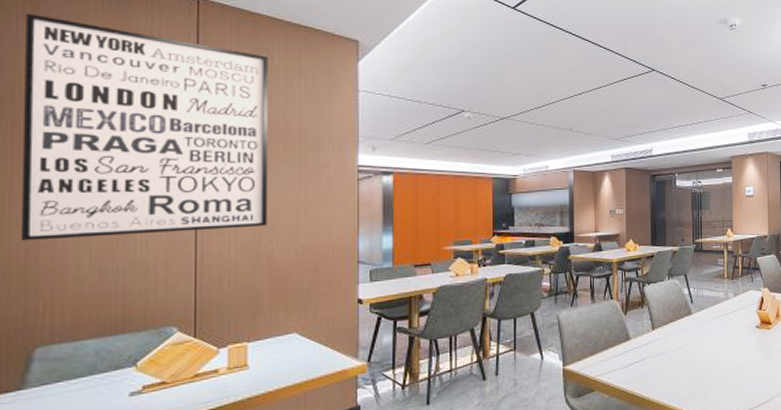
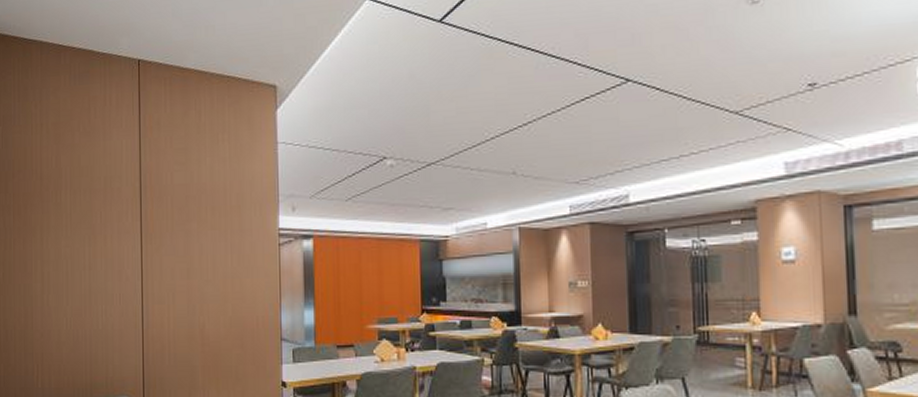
wall art: present [20,13,268,241] -> none [20,94,199,307]

